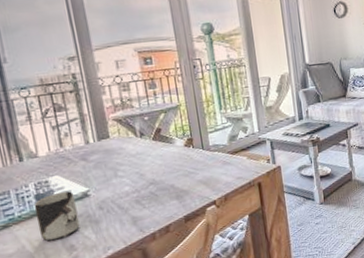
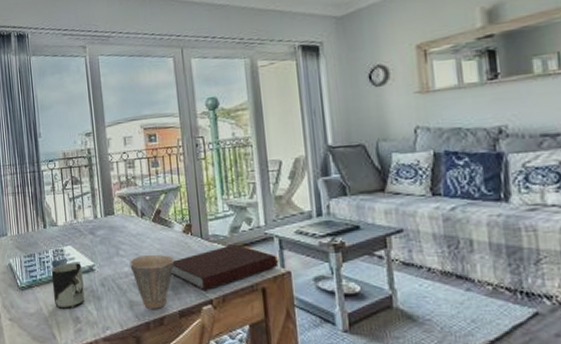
cup: none [130,168,178,221] -> present [129,255,175,309]
notebook: none [174,150,270,195] -> present [171,244,278,292]

